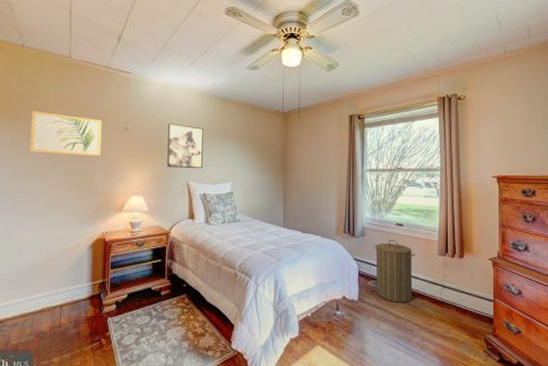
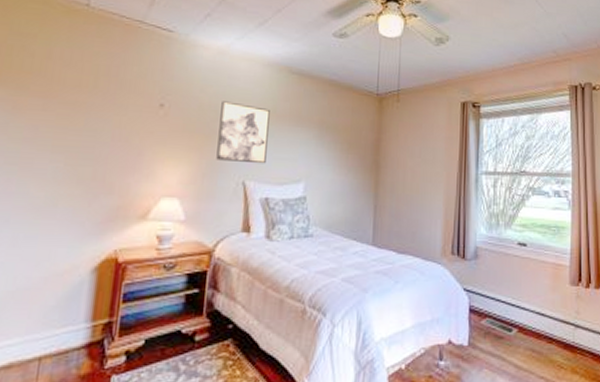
wall art: present [29,111,102,157] -> none [14,74,127,142]
laundry hamper: present [374,239,415,303] -> none [490,263,541,348]

